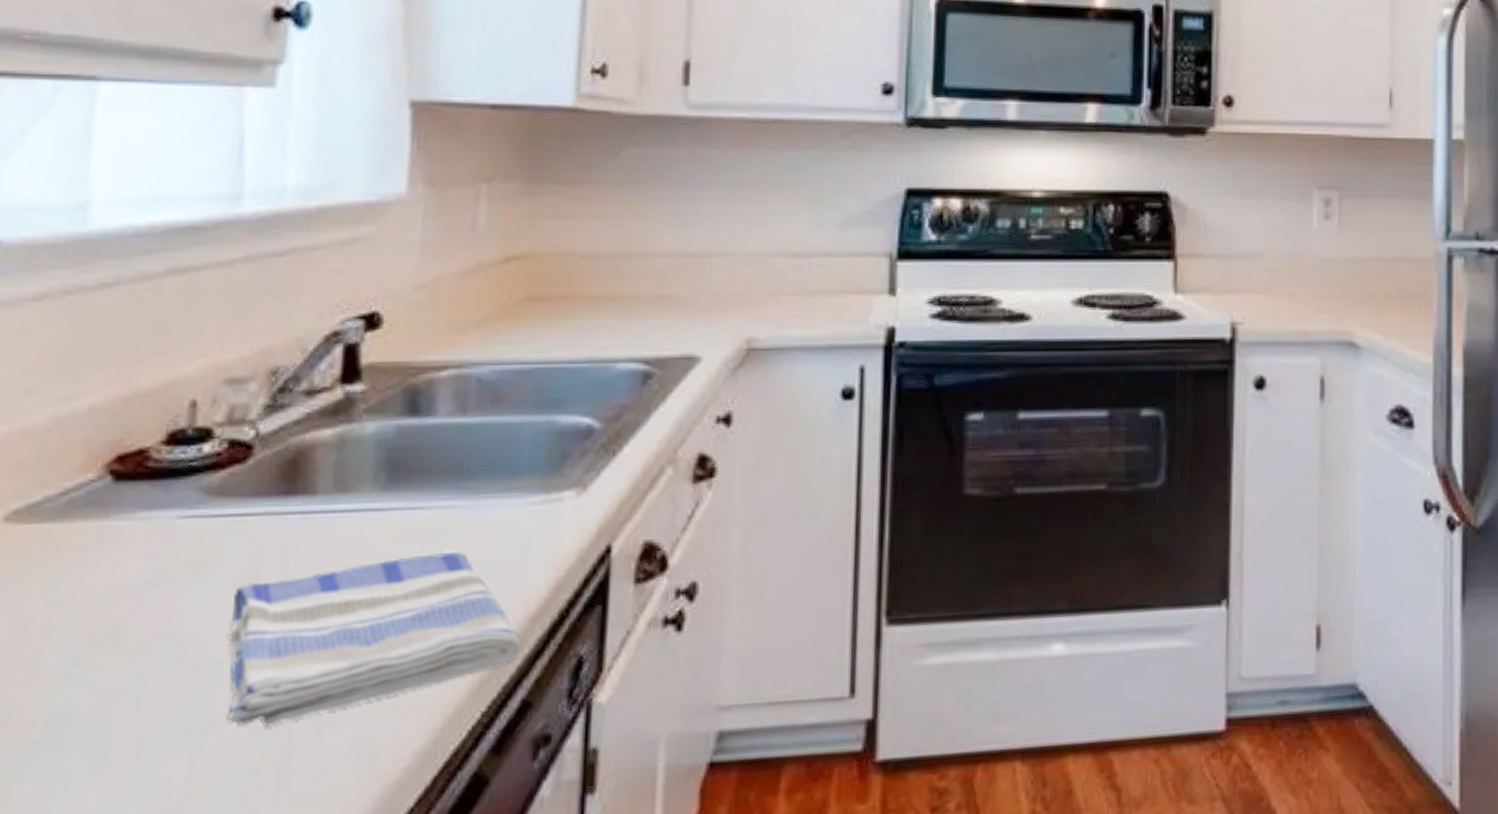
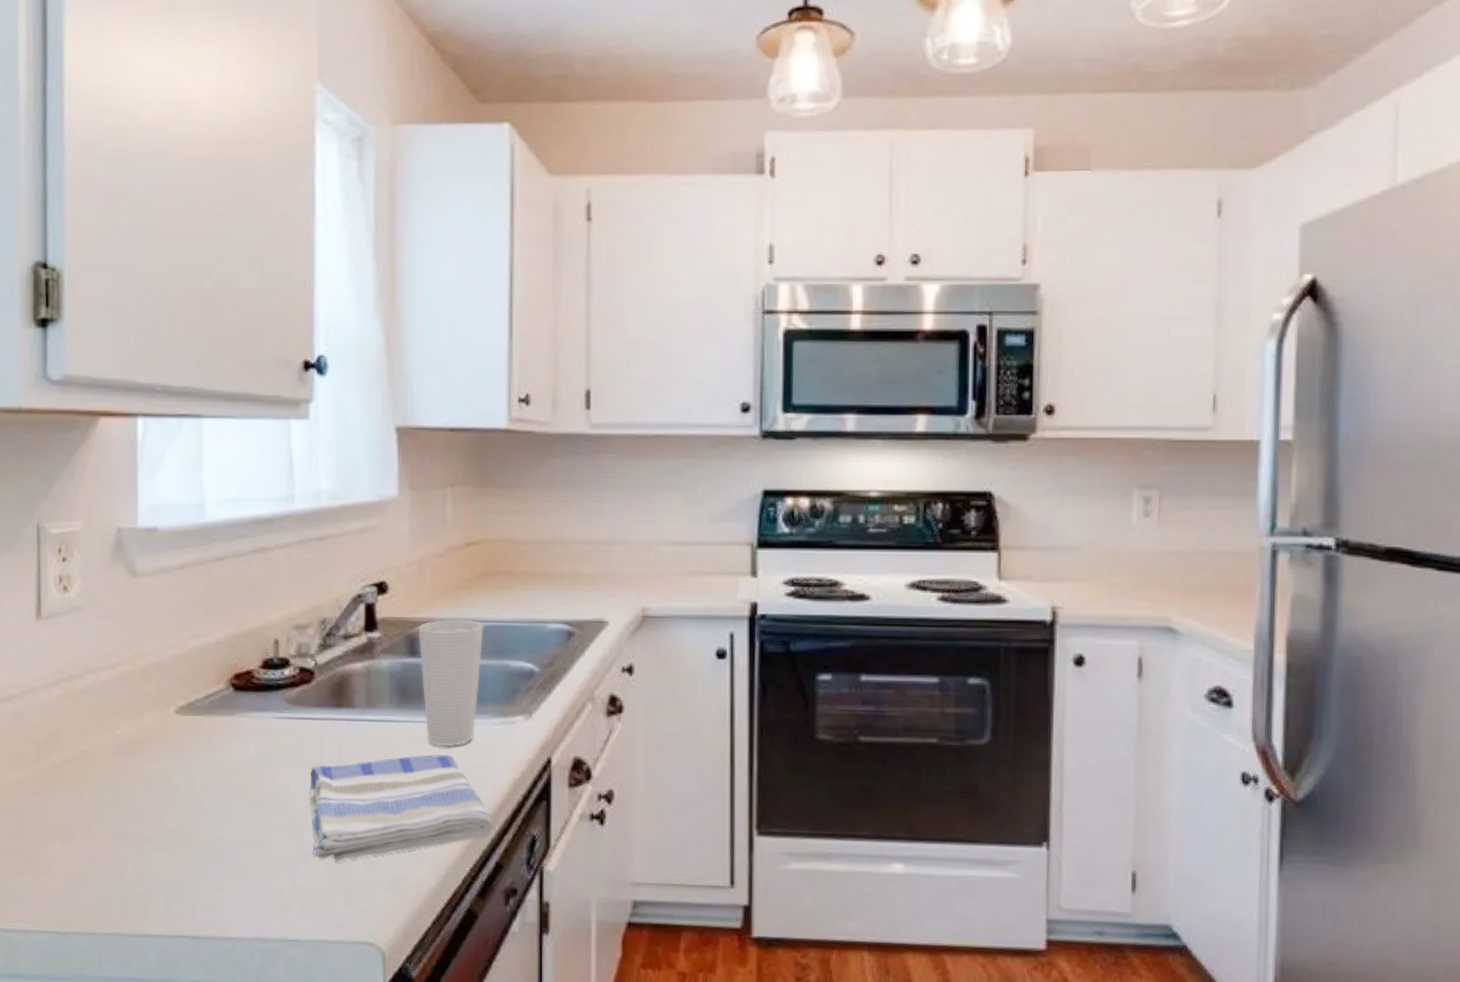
cup: none [423,360,526,542] -> present [418,619,485,747]

